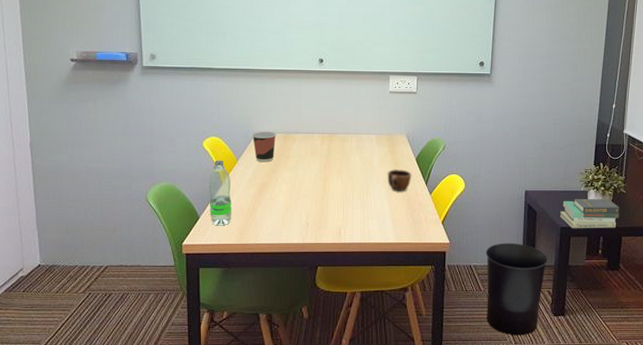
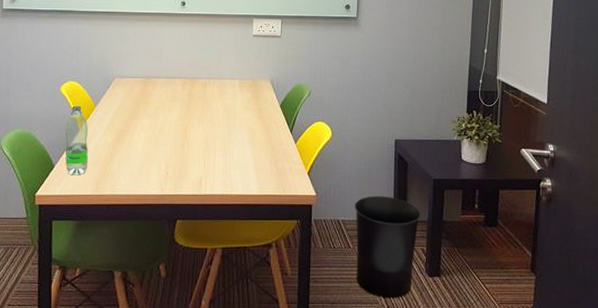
cup: present [252,132,277,162] -> none [112,76,137,108]
mug: present [387,168,412,191] -> none [250,115,276,139]
books: present [560,198,620,229] -> none [433,148,496,181]

